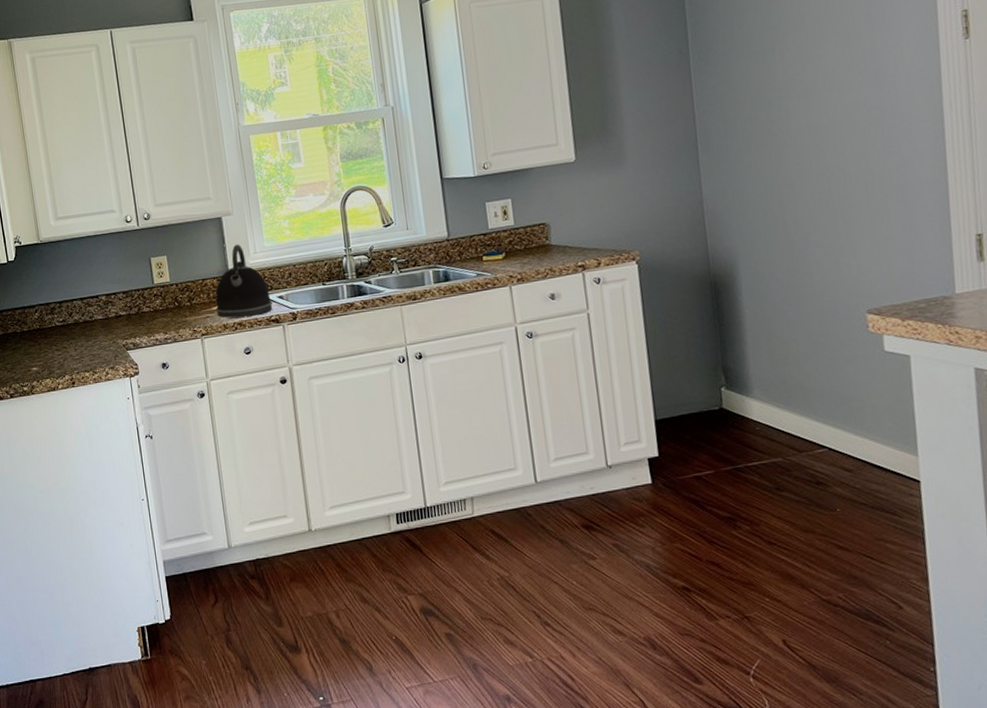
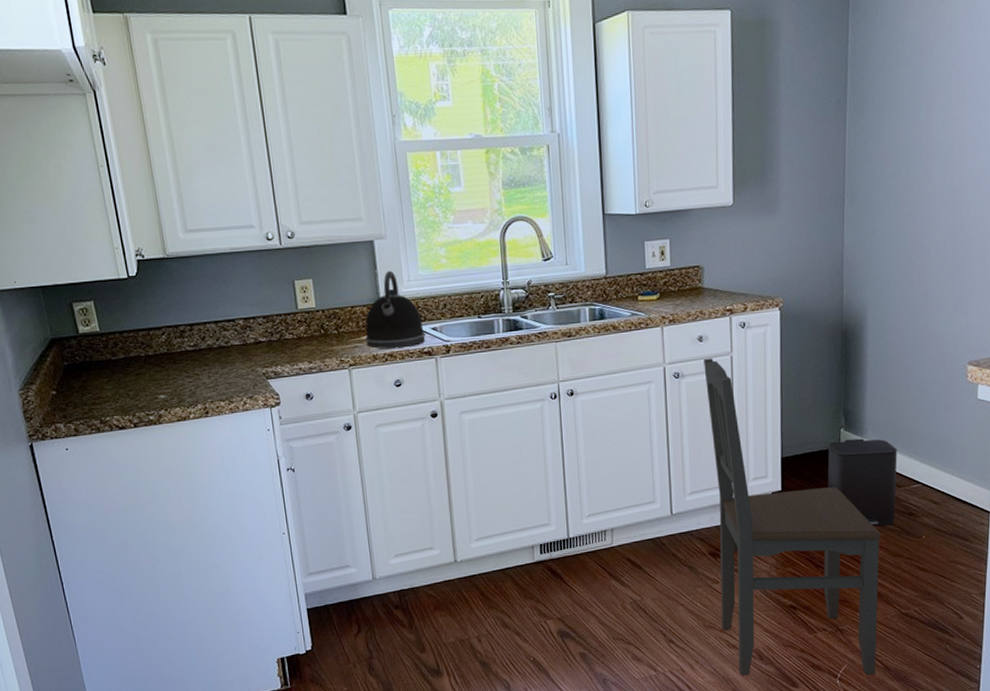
dining chair: none [558,316,799,673] -> present [704,358,881,675]
pedal bin: none [708,398,800,498] -> present [828,438,897,527]

